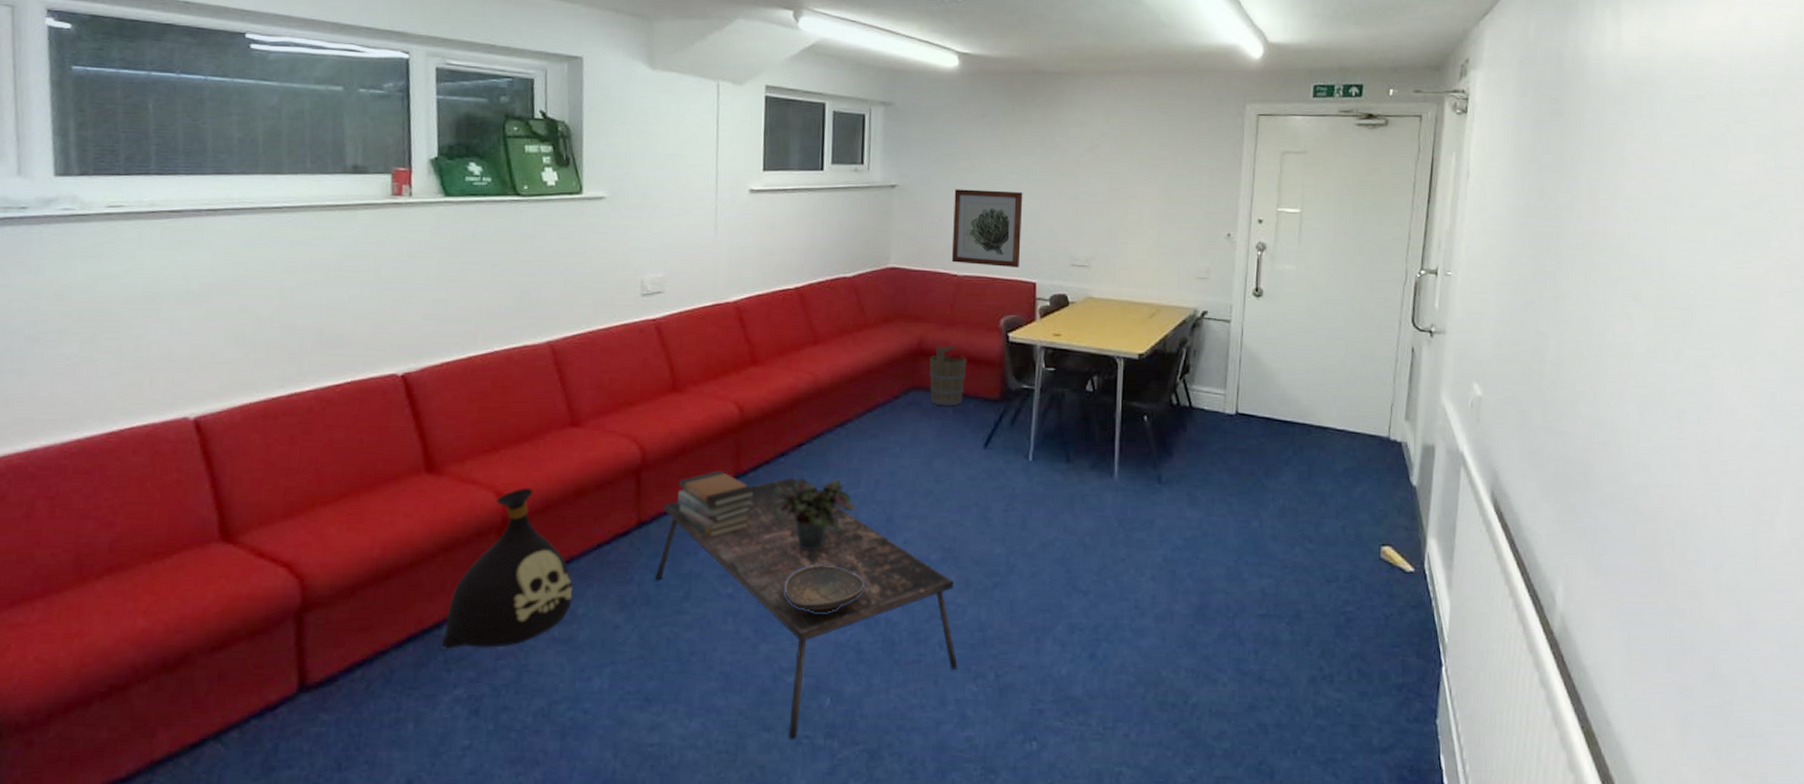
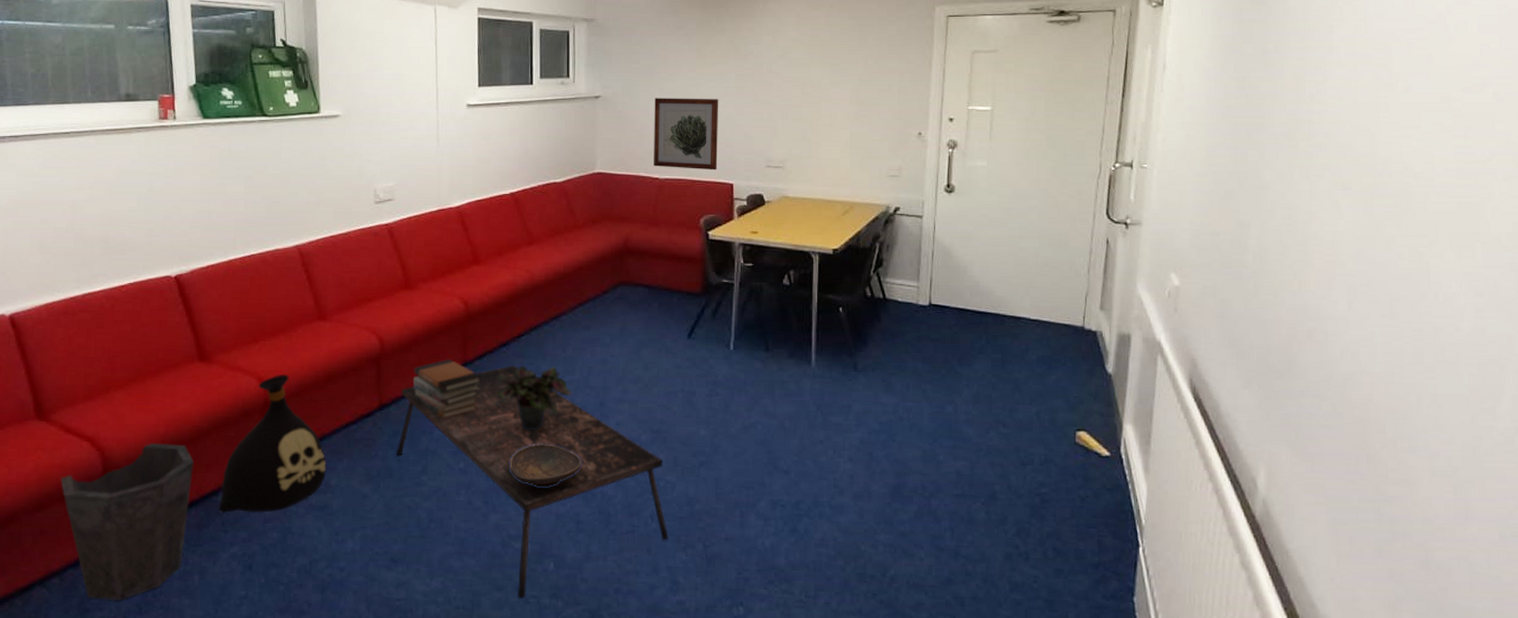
waste bin: none [246,567,414,756] -> present [60,442,193,600]
bucket: present [929,343,967,407] -> none [635,241,670,300]

